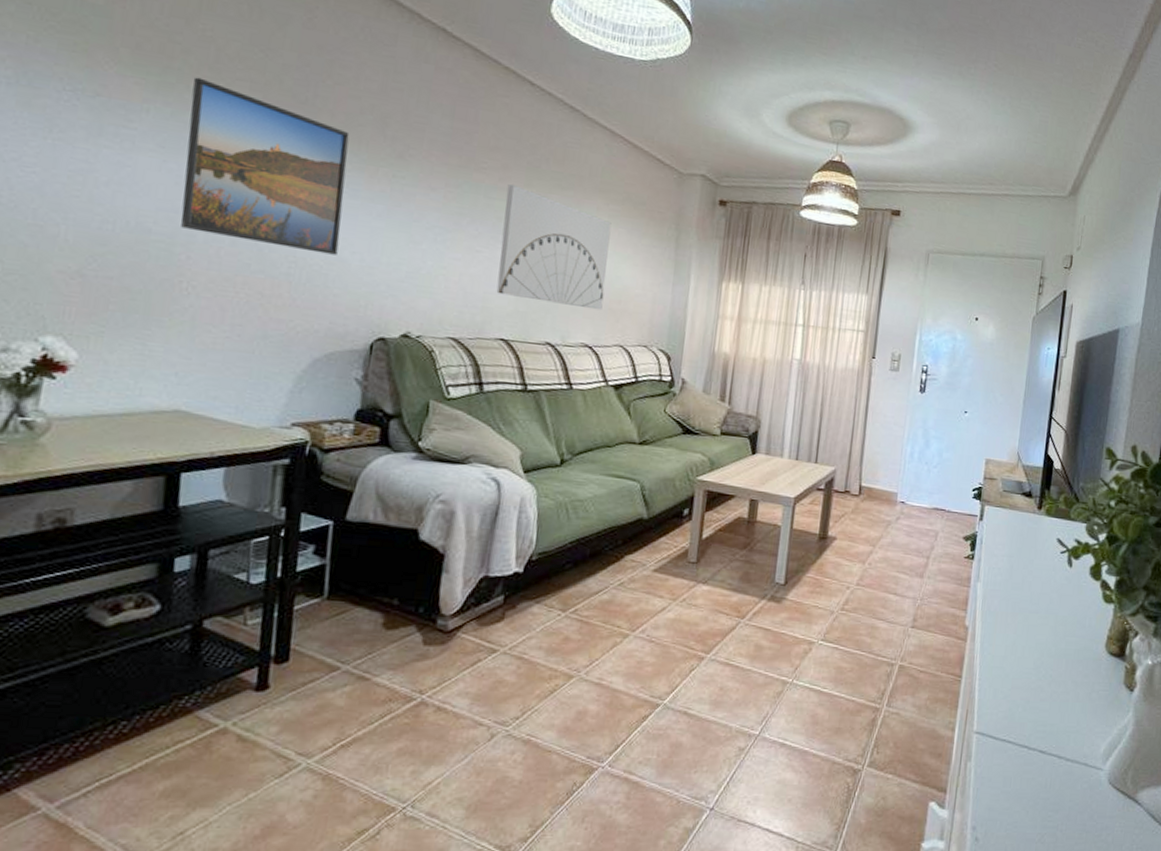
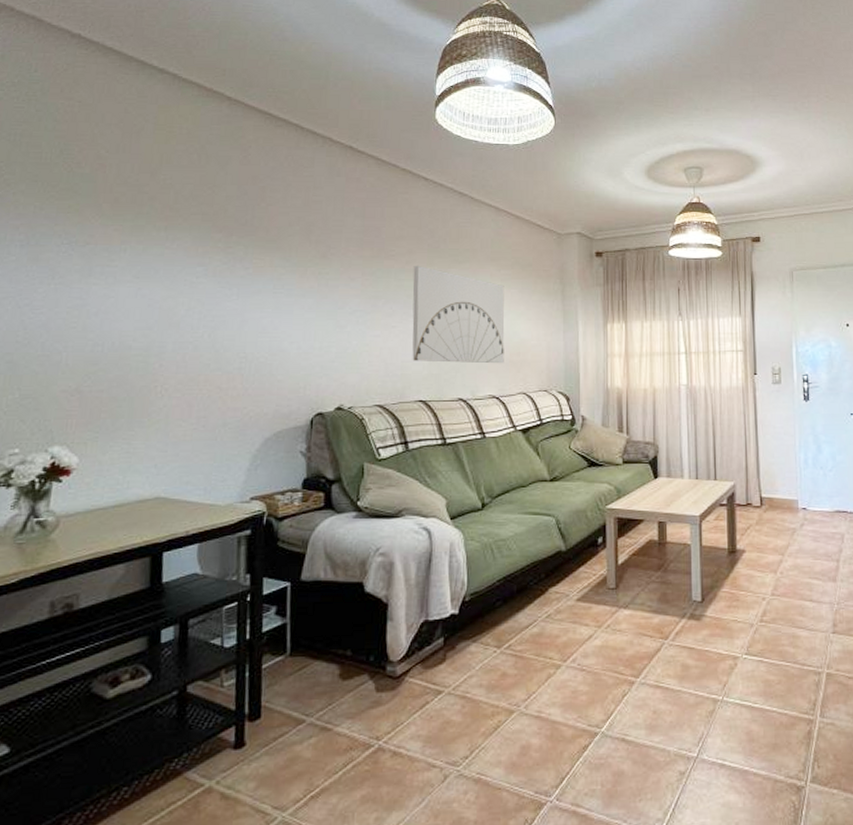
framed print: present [180,77,350,255] -> none [153,217,282,347]

